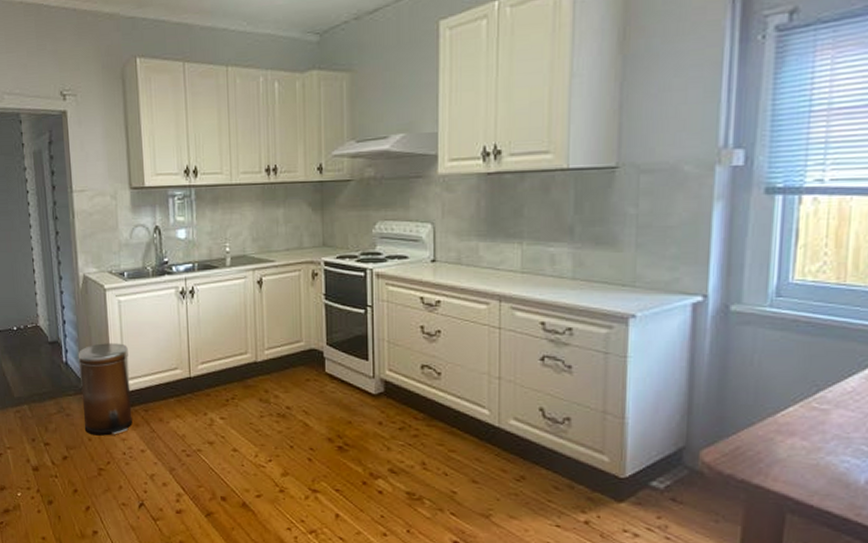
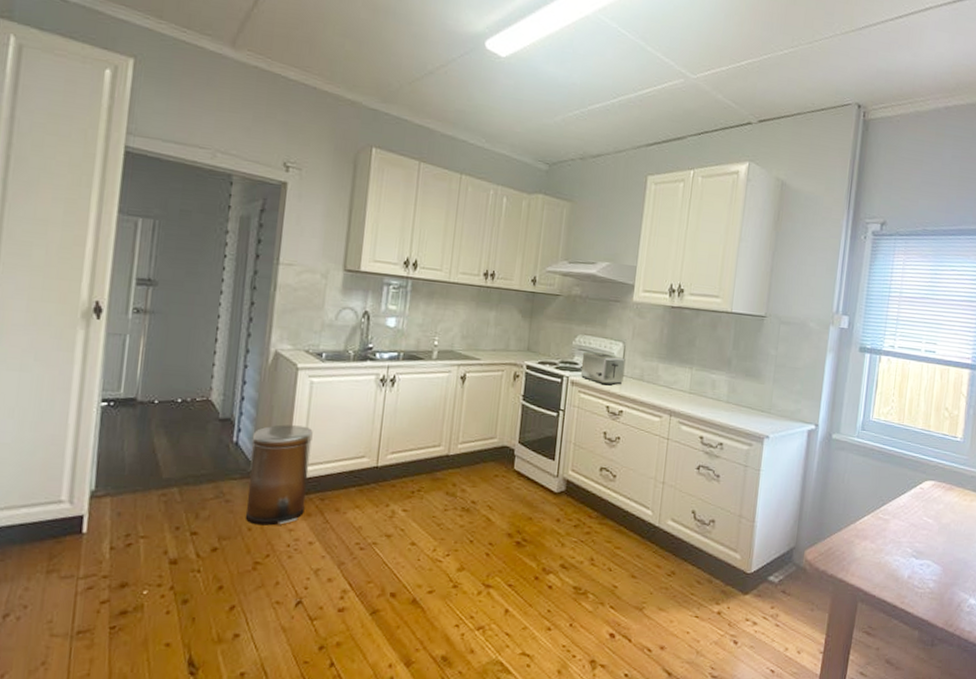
toaster: none [385,238,437,274] -> present [580,351,625,386]

